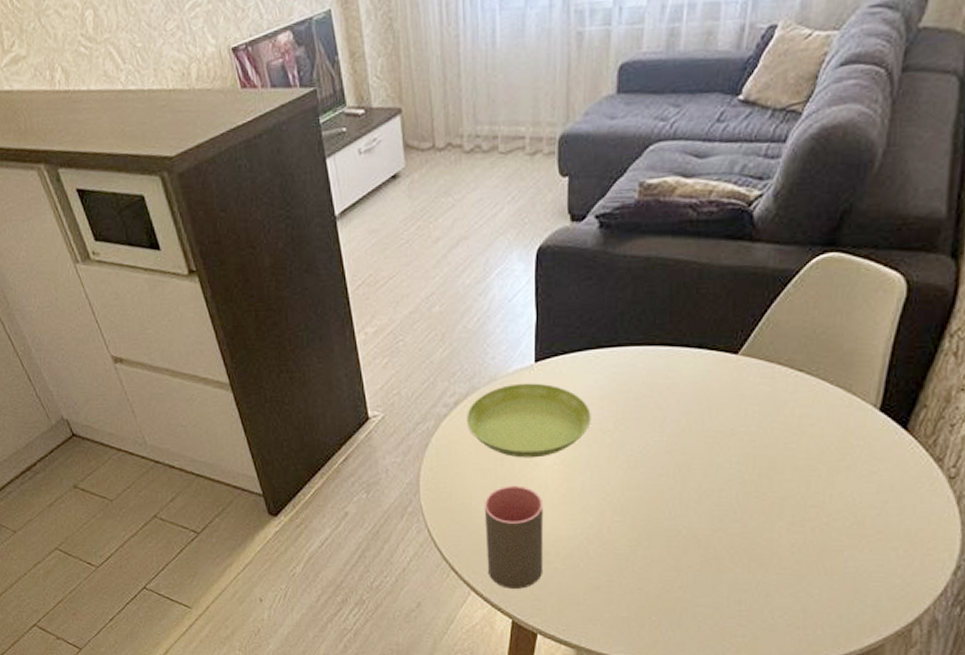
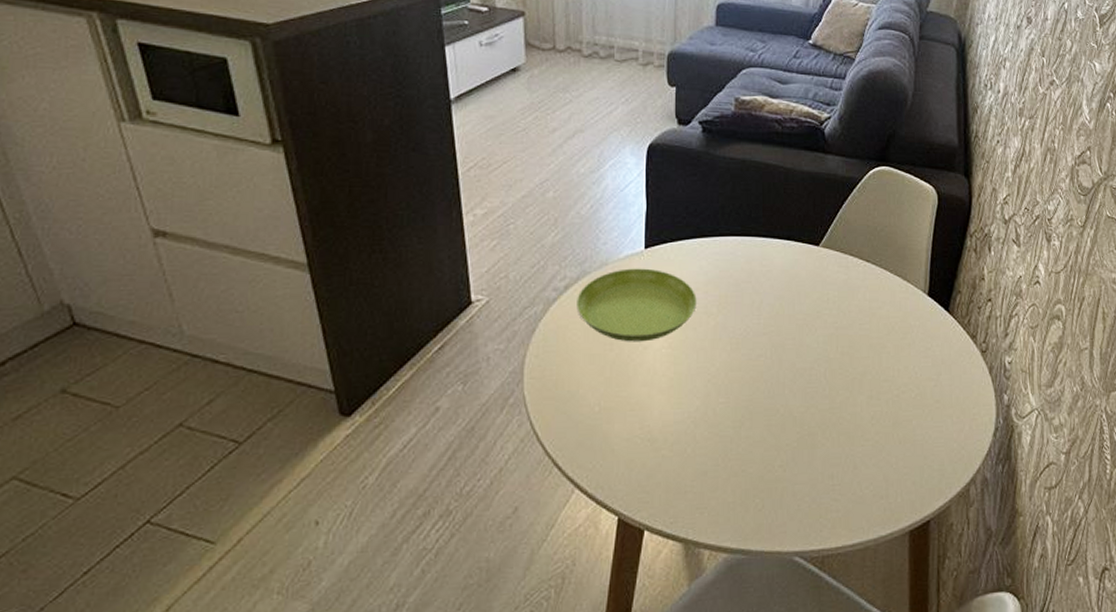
cup: present [484,485,544,589] -> none [591,370,652,482]

